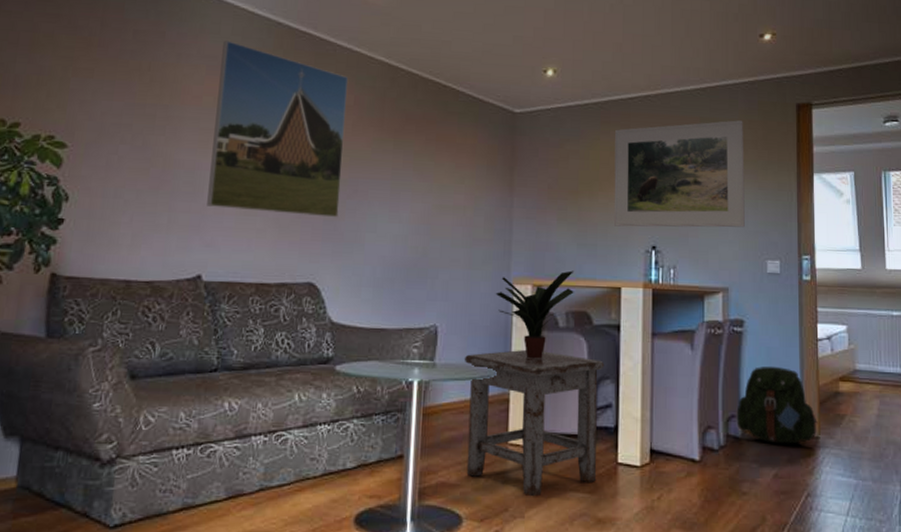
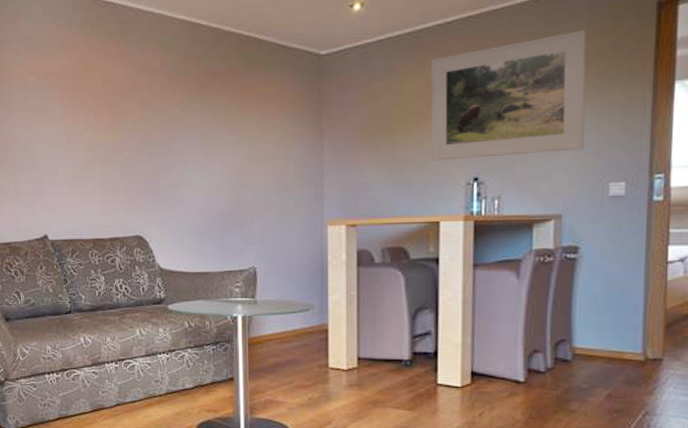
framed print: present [207,40,349,218] -> none [36,21,157,177]
stool: present [464,349,605,497] -> none [283,284,423,413]
potted plant: present [495,270,575,359] -> none [309,208,390,293]
backpack: present [736,366,819,444] -> none [566,291,664,366]

